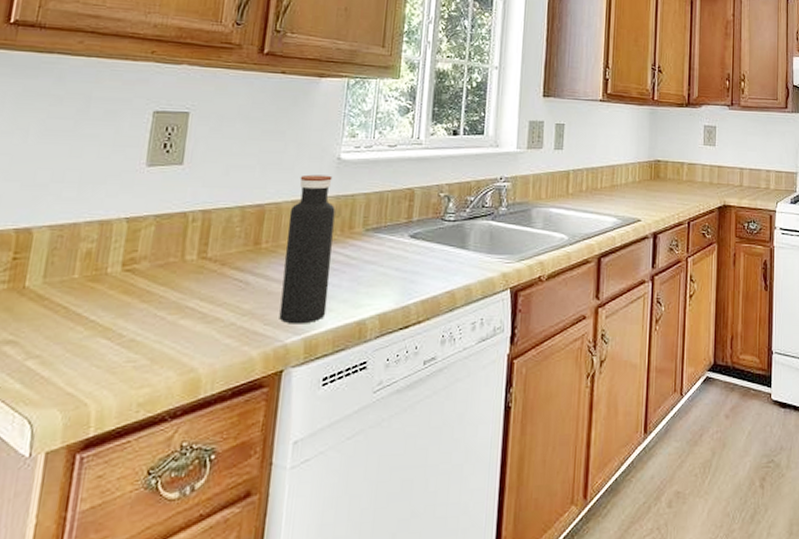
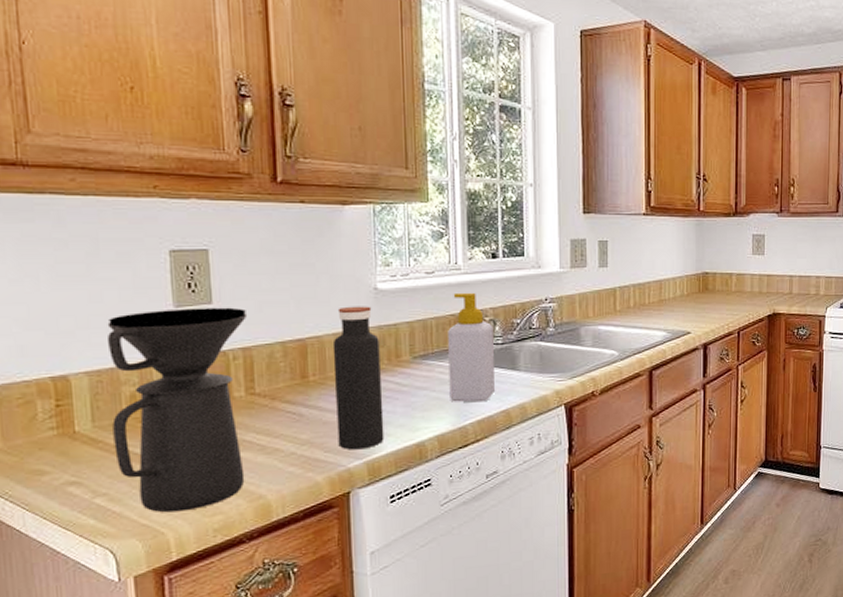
coffee maker: none [57,167,214,381] -> present [106,307,248,513]
soap bottle: none [396,166,447,281] -> present [448,292,496,403]

